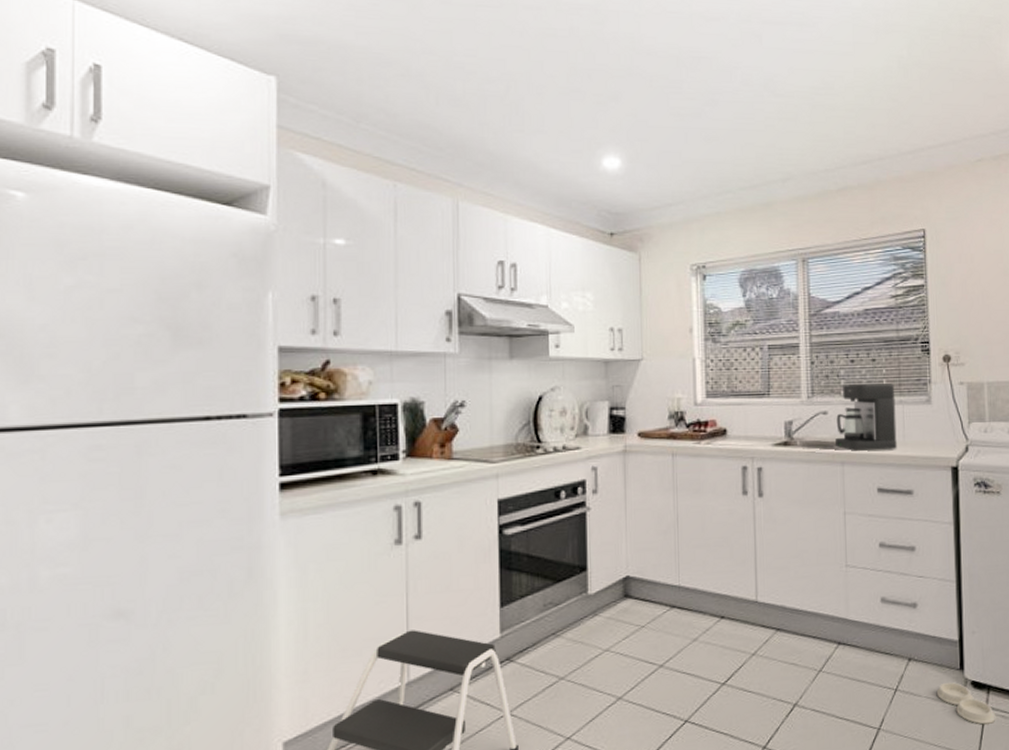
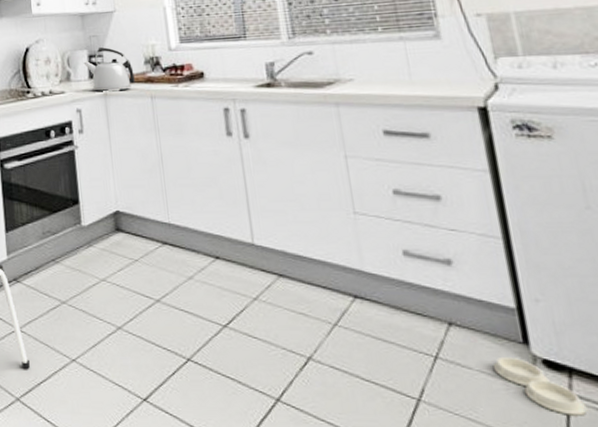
kettle: none [603,399,657,448] -> present [83,47,135,92]
coffee maker: present [834,383,897,451] -> none [323,19,403,92]

